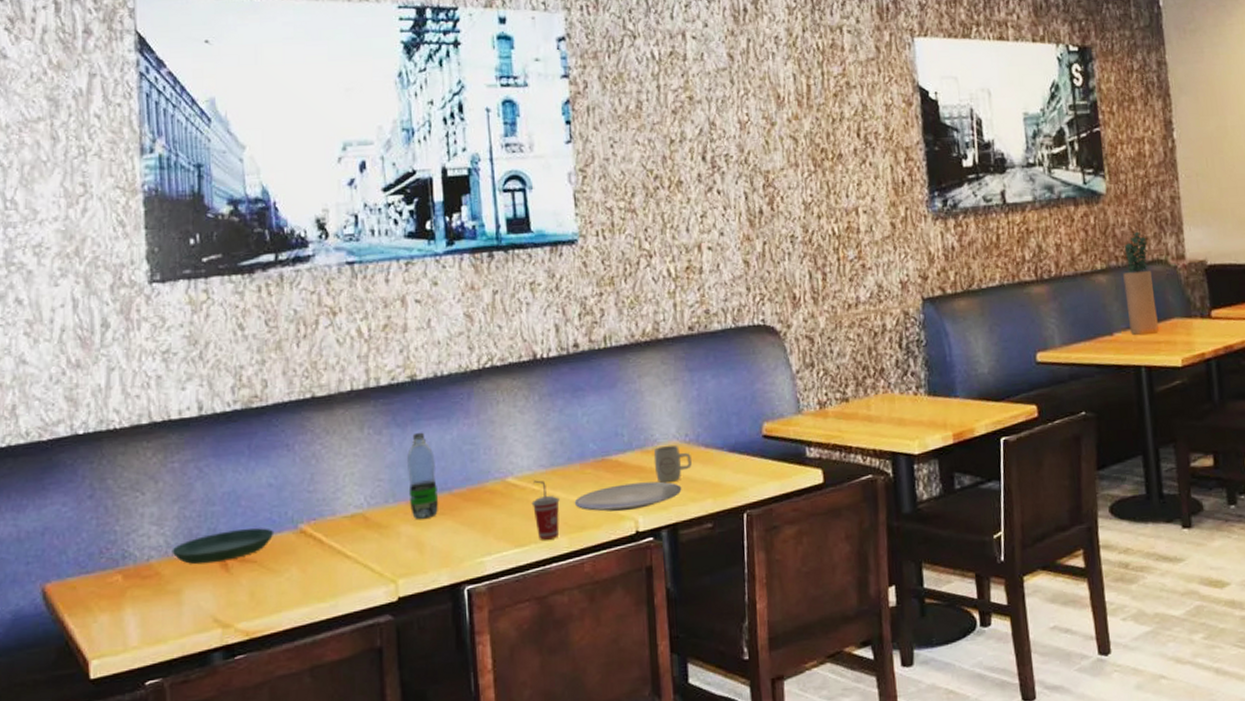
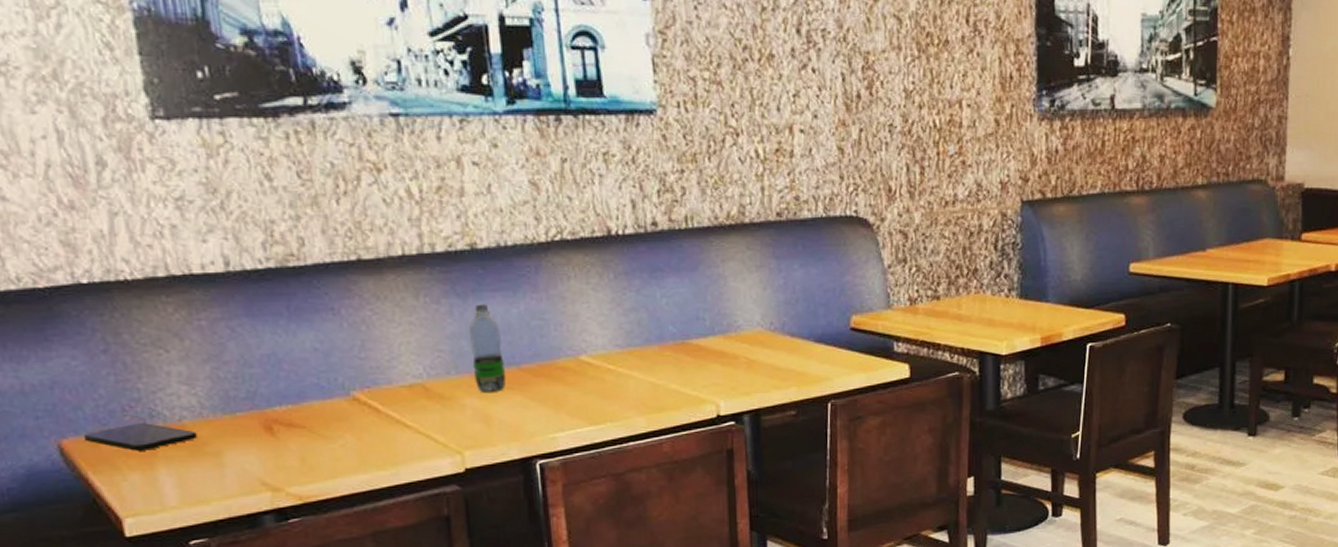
phone: none [64,564,161,592] -> present [83,423,197,451]
saucer: present [172,528,274,565] -> none [207,393,324,427]
beverage cup: present [531,480,560,540] -> none [607,359,637,419]
plate: present [574,481,682,512] -> none [652,367,765,395]
mug: present [653,445,692,483] -> none [736,332,776,369]
vase: present [1123,227,1159,336] -> none [1222,145,1251,253]

